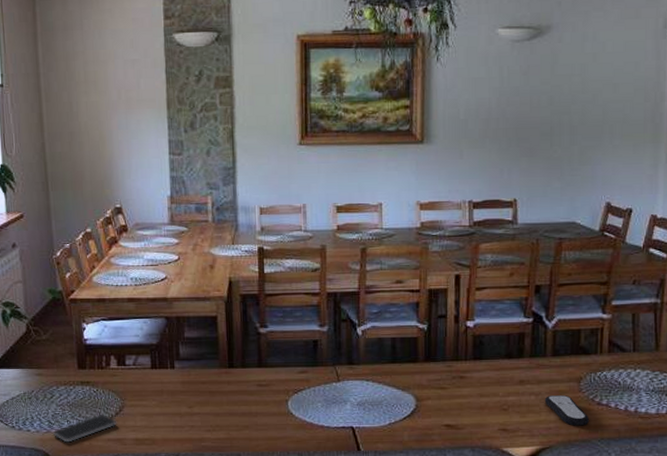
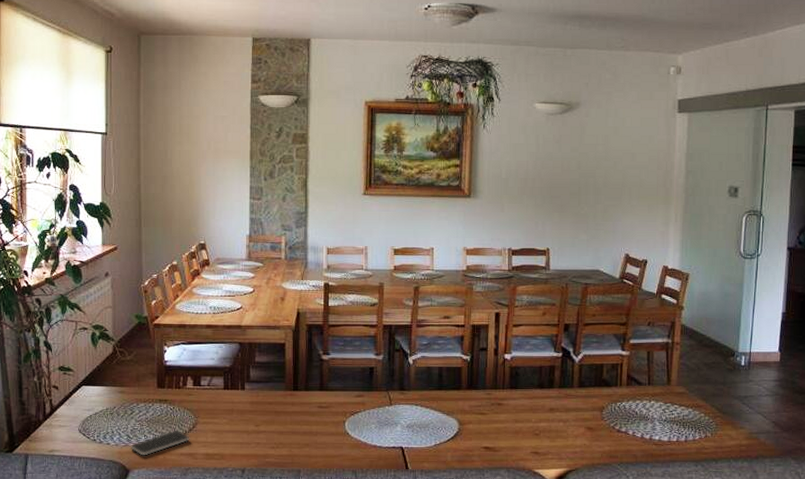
remote control: present [544,395,590,426] -> none [571,423,611,451]

